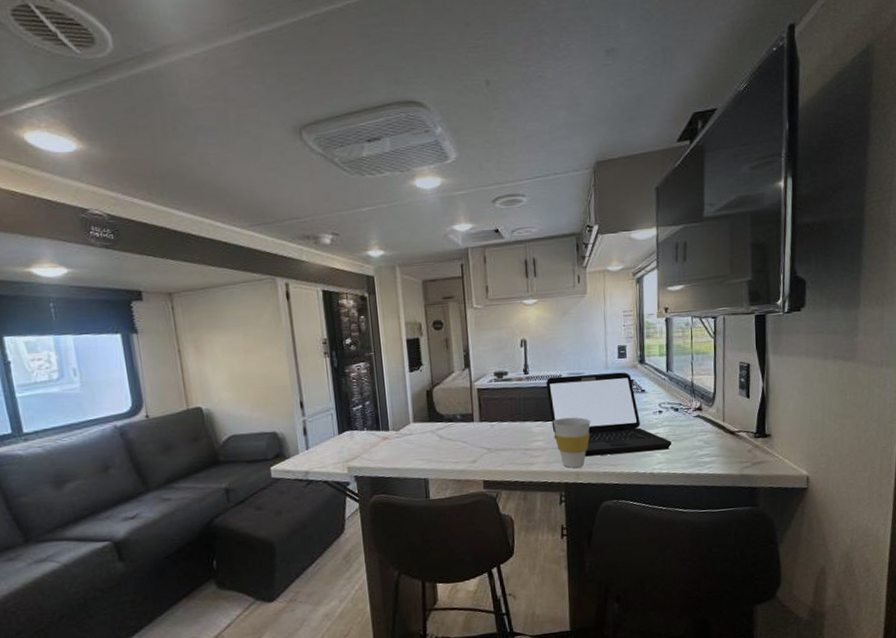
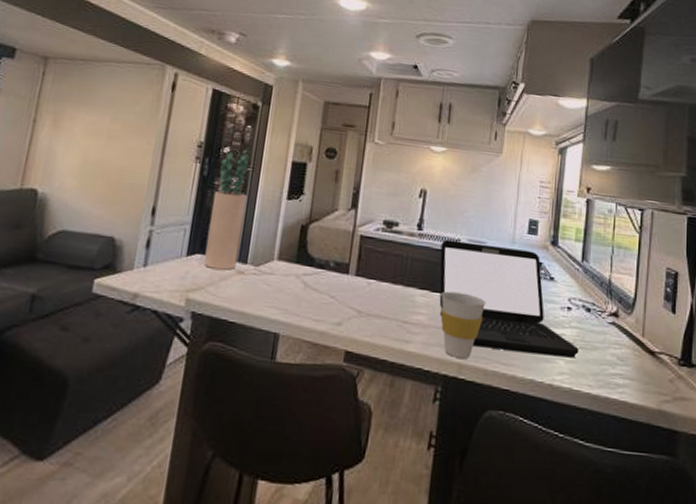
vase: none [346,335,381,440] -> present [204,147,252,270]

